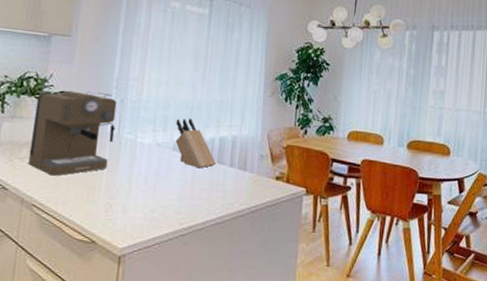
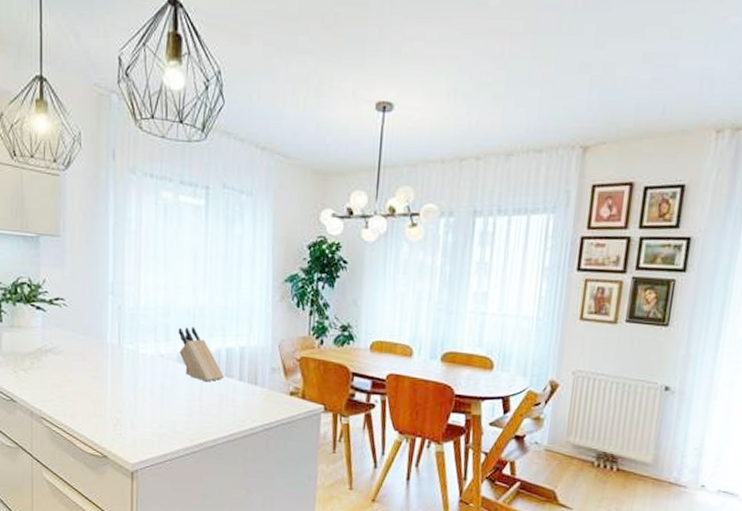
coffee maker: present [28,90,117,176] -> none [32,297,115,389]

